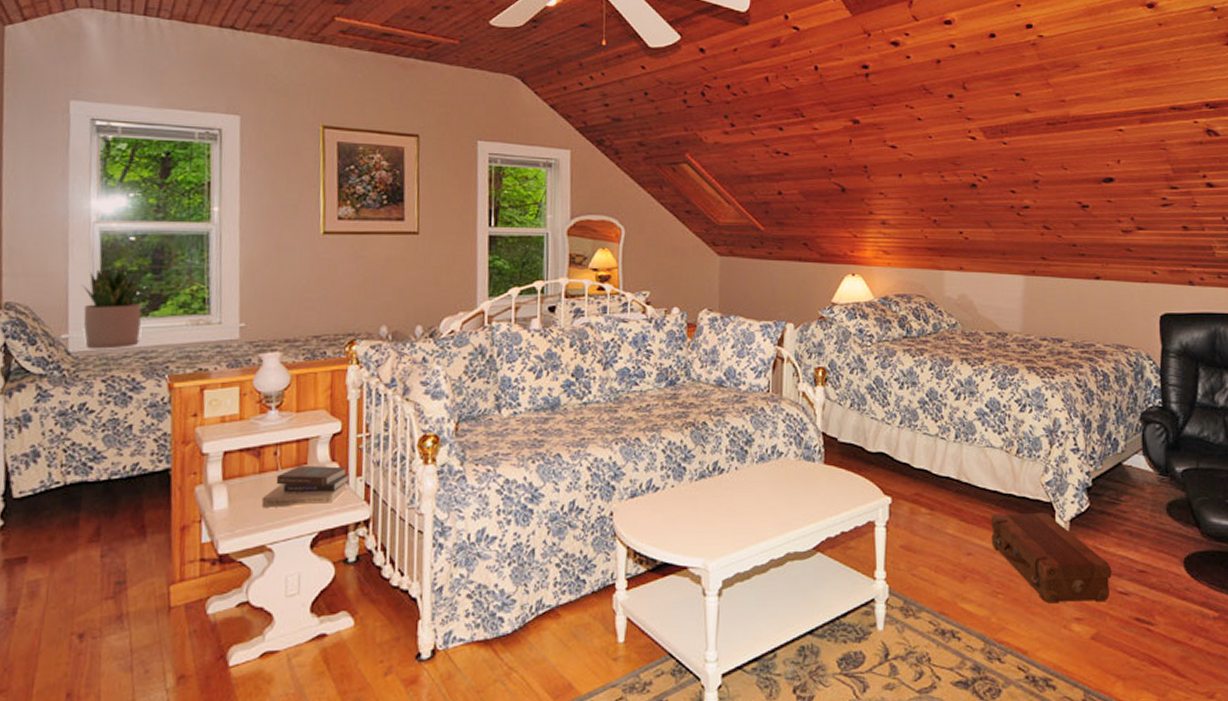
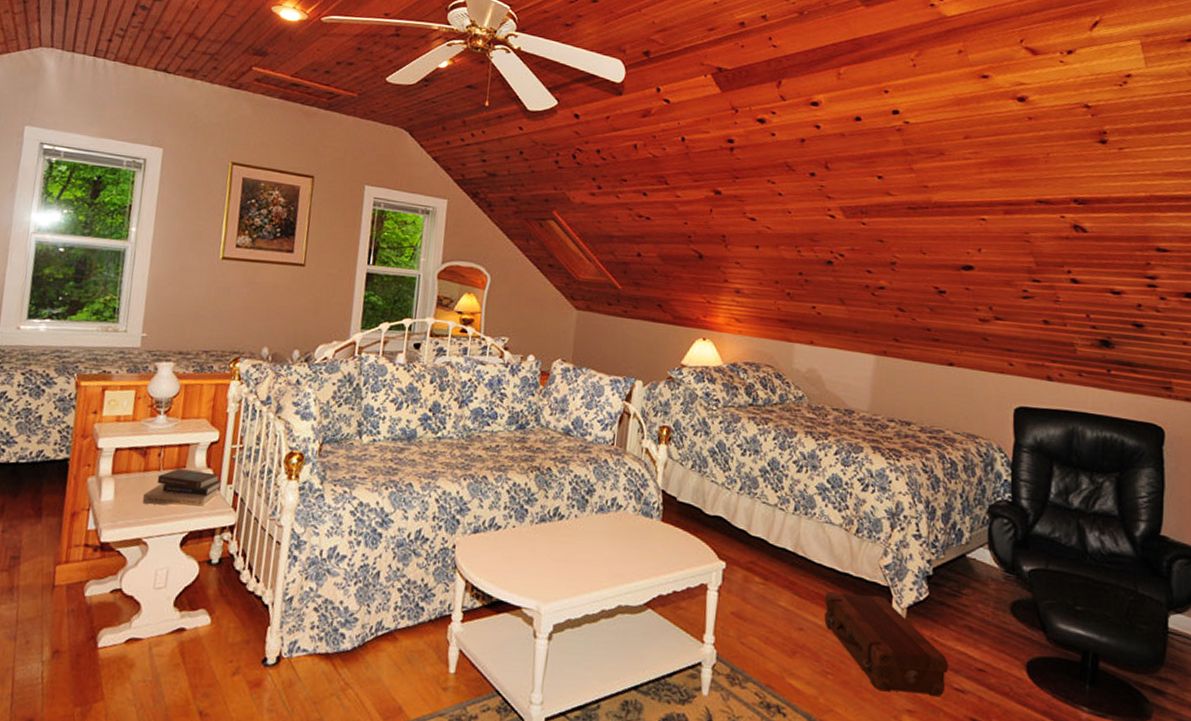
planter: present [83,263,142,349] -> none [12,271,66,346]

